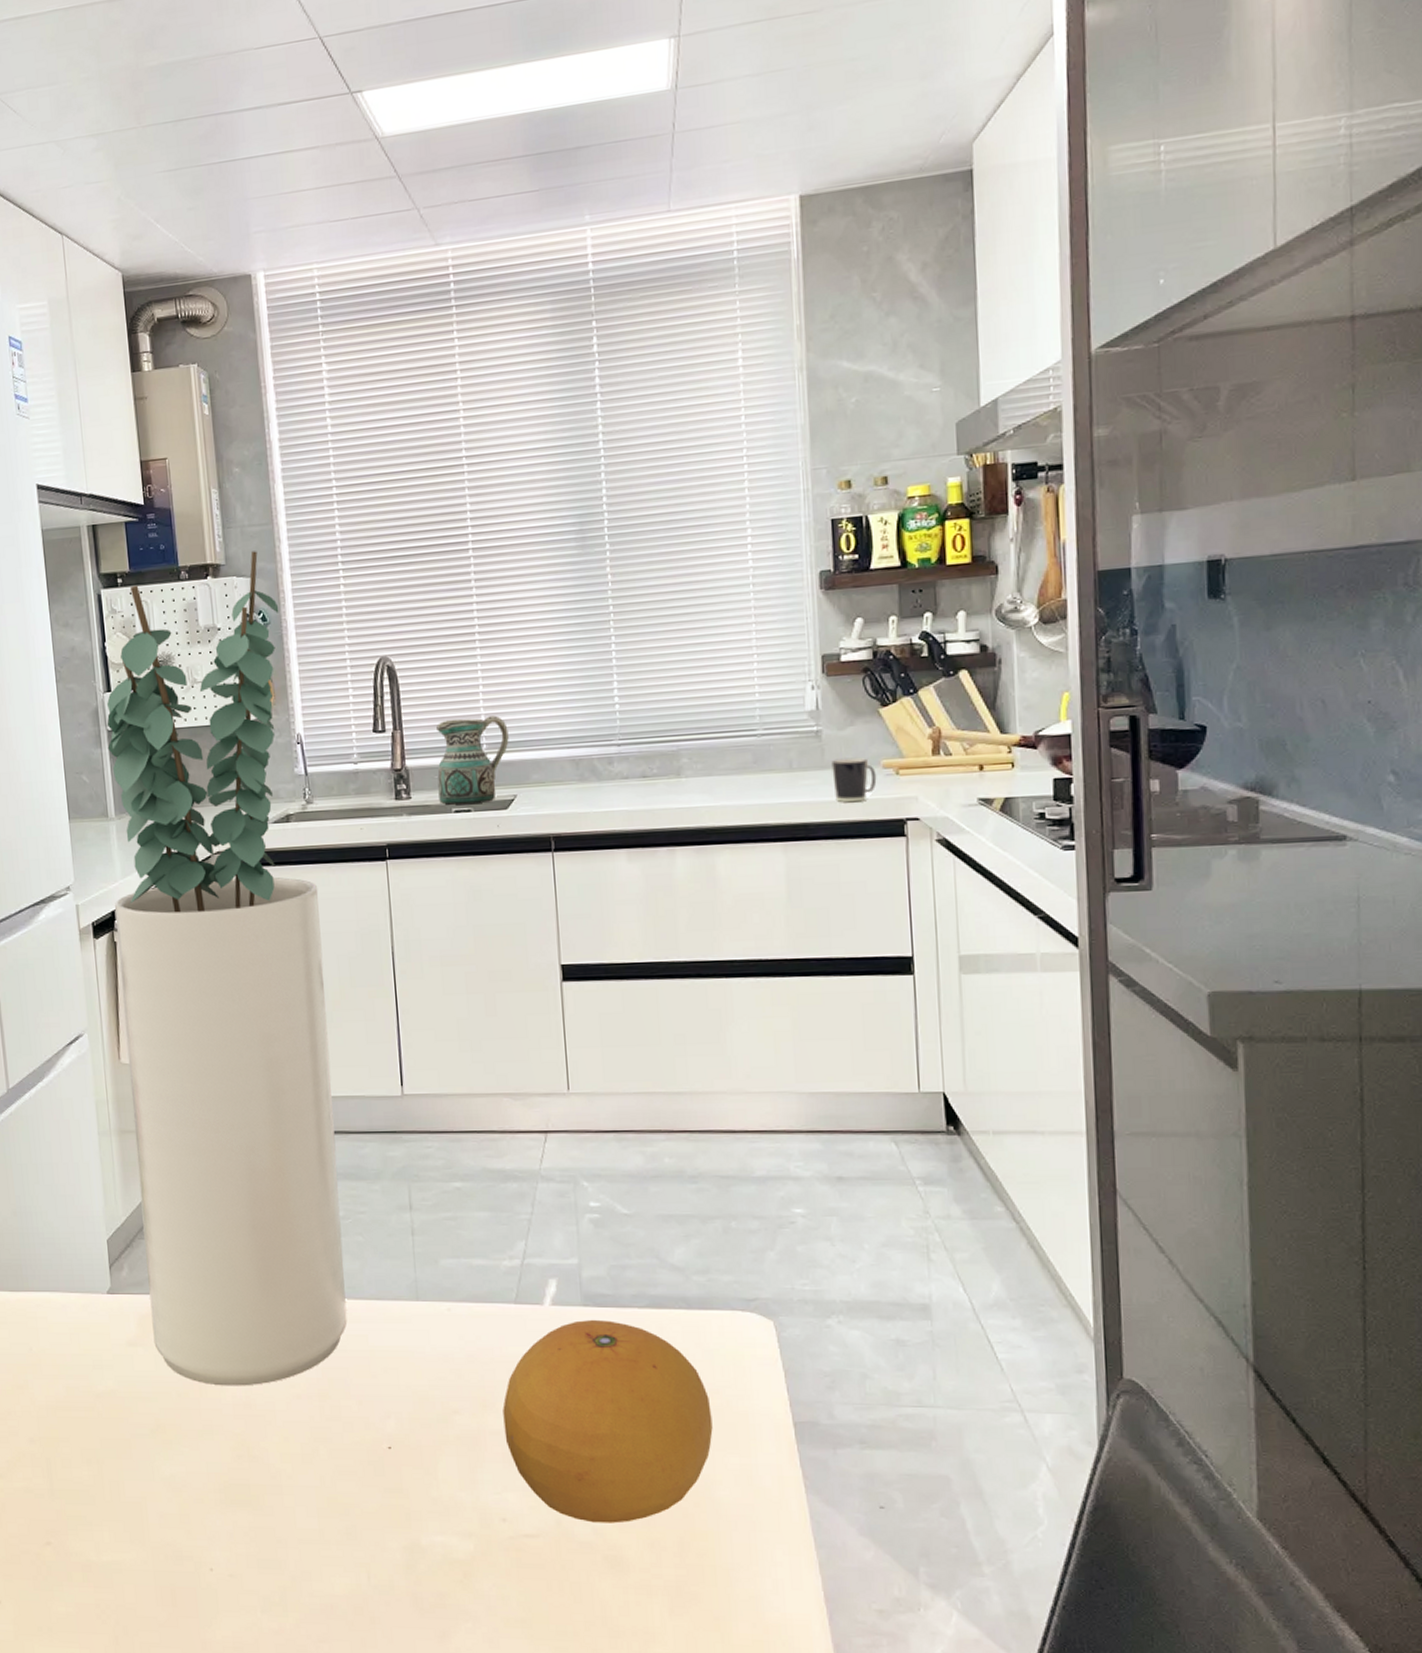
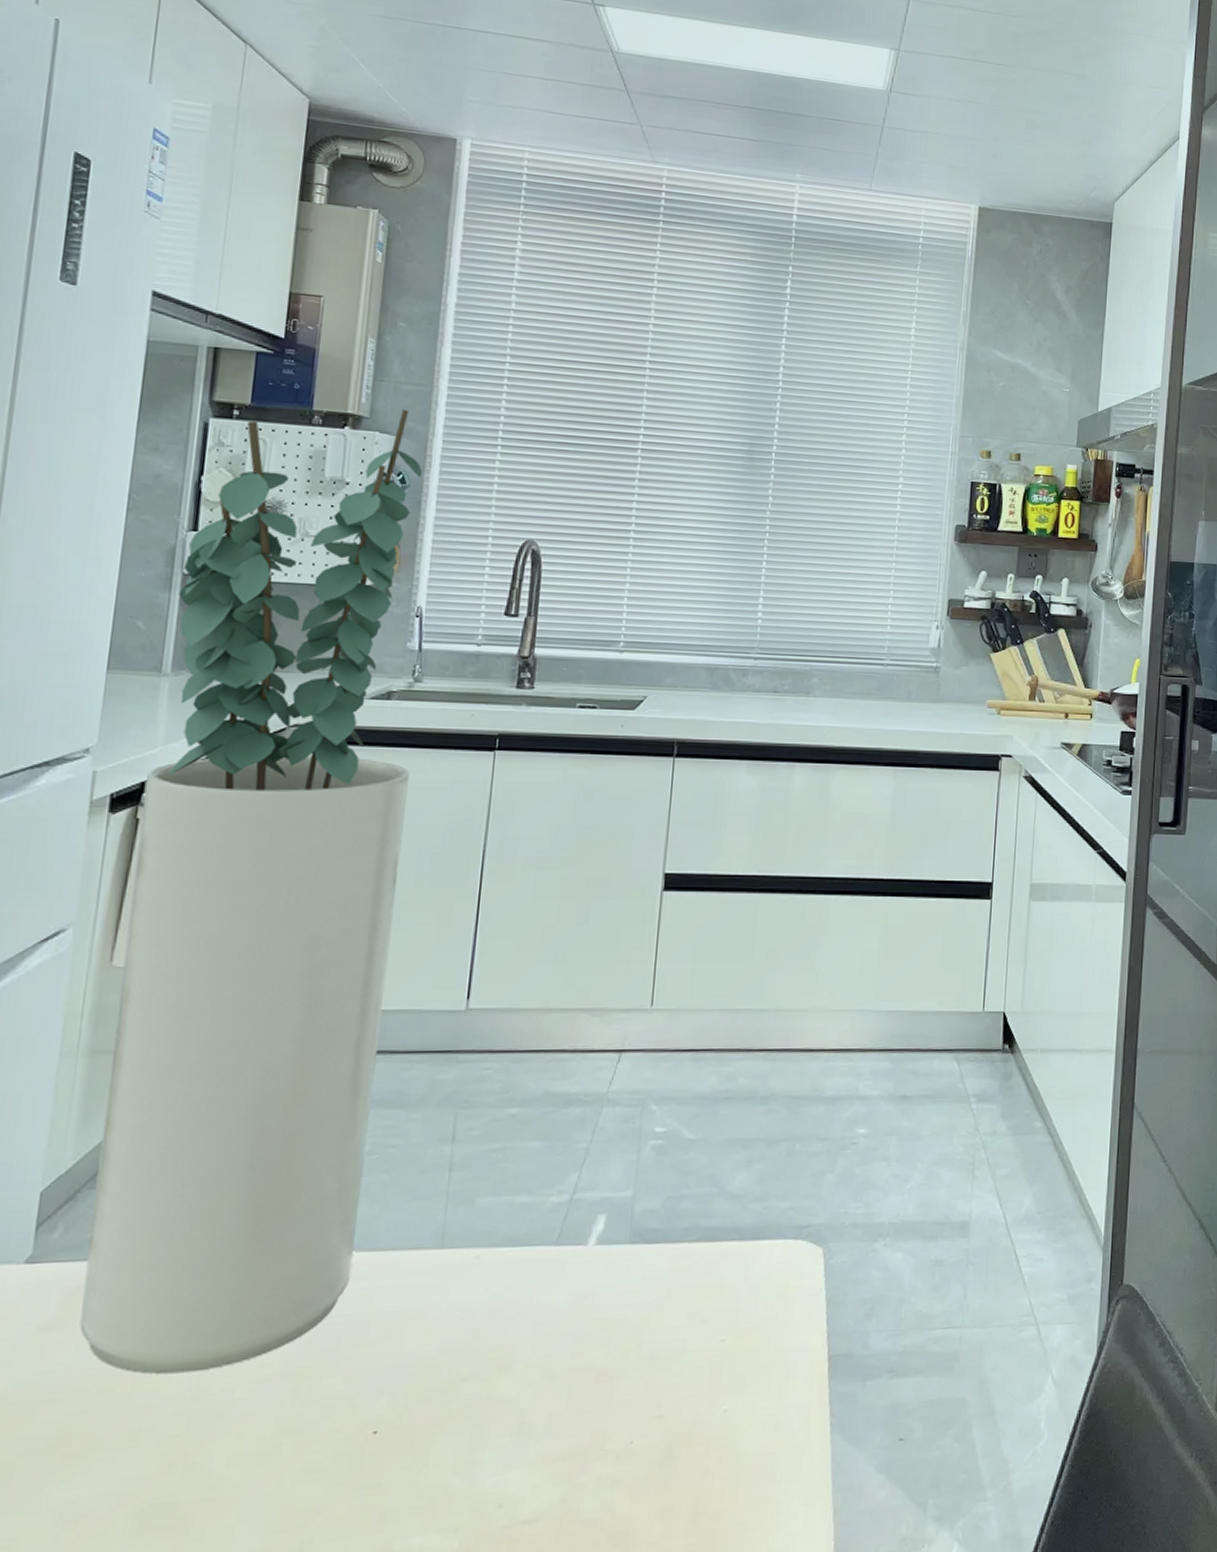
ceramic pitcher: present [436,715,509,805] -> none [564,612,649,701]
fruit: present [503,1320,713,1523] -> none [518,1258,749,1496]
mug: present [831,757,877,803] -> none [944,694,982,736]

